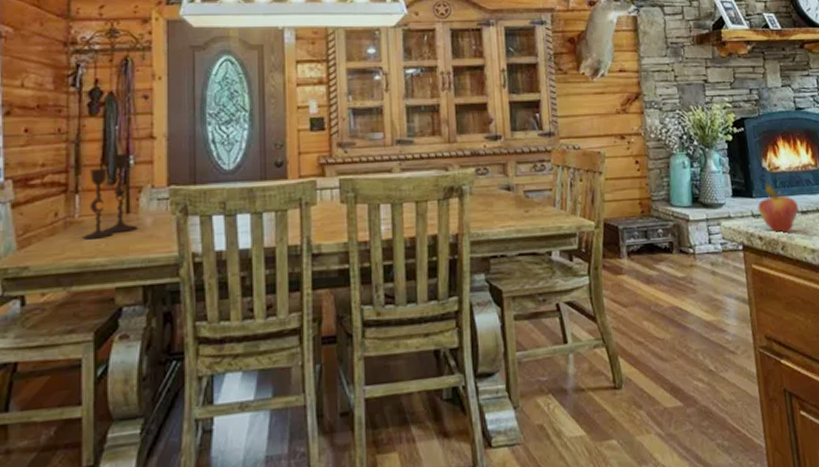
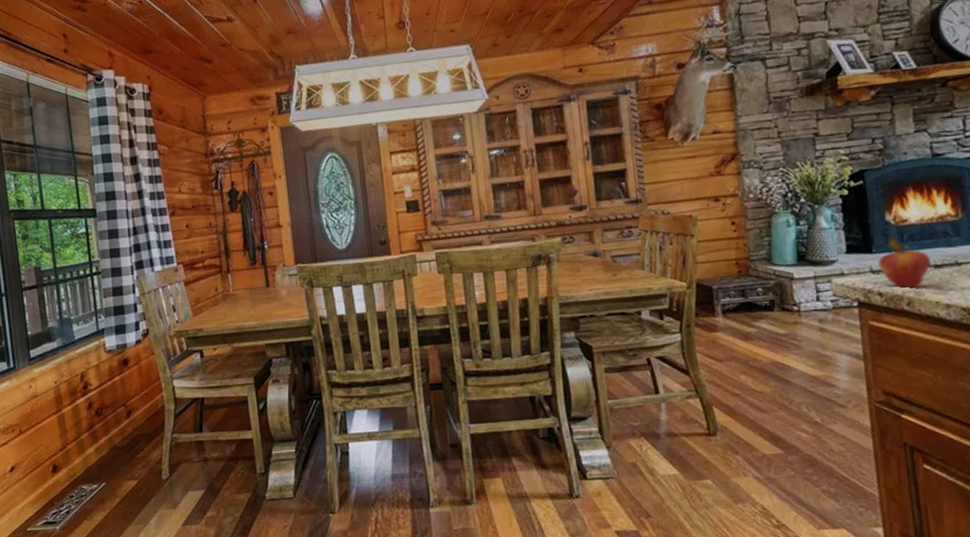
candlestick: present [83,154,138,240] -> none [236,240,277,308]

